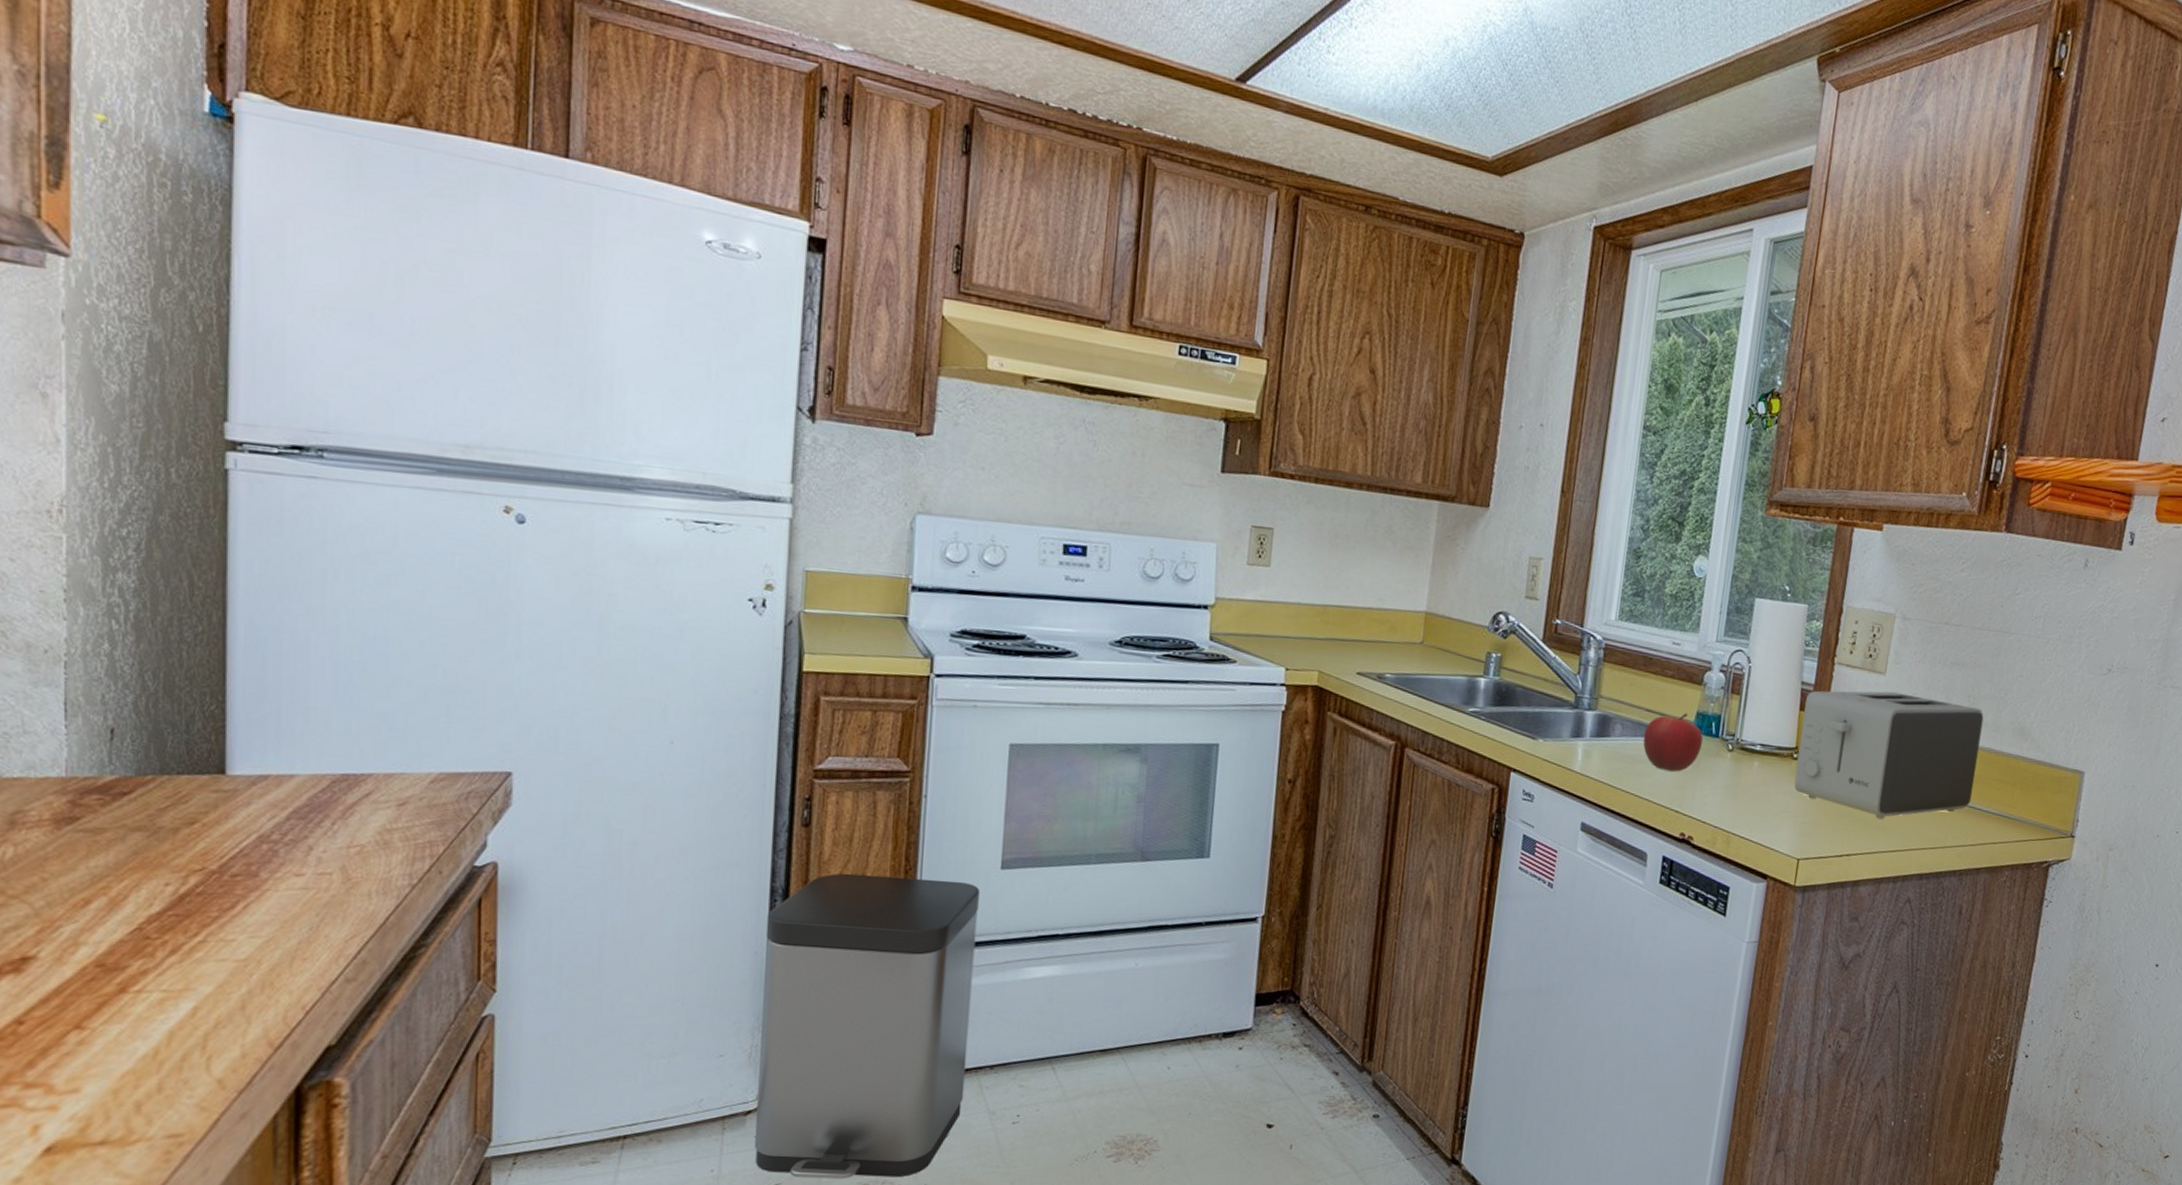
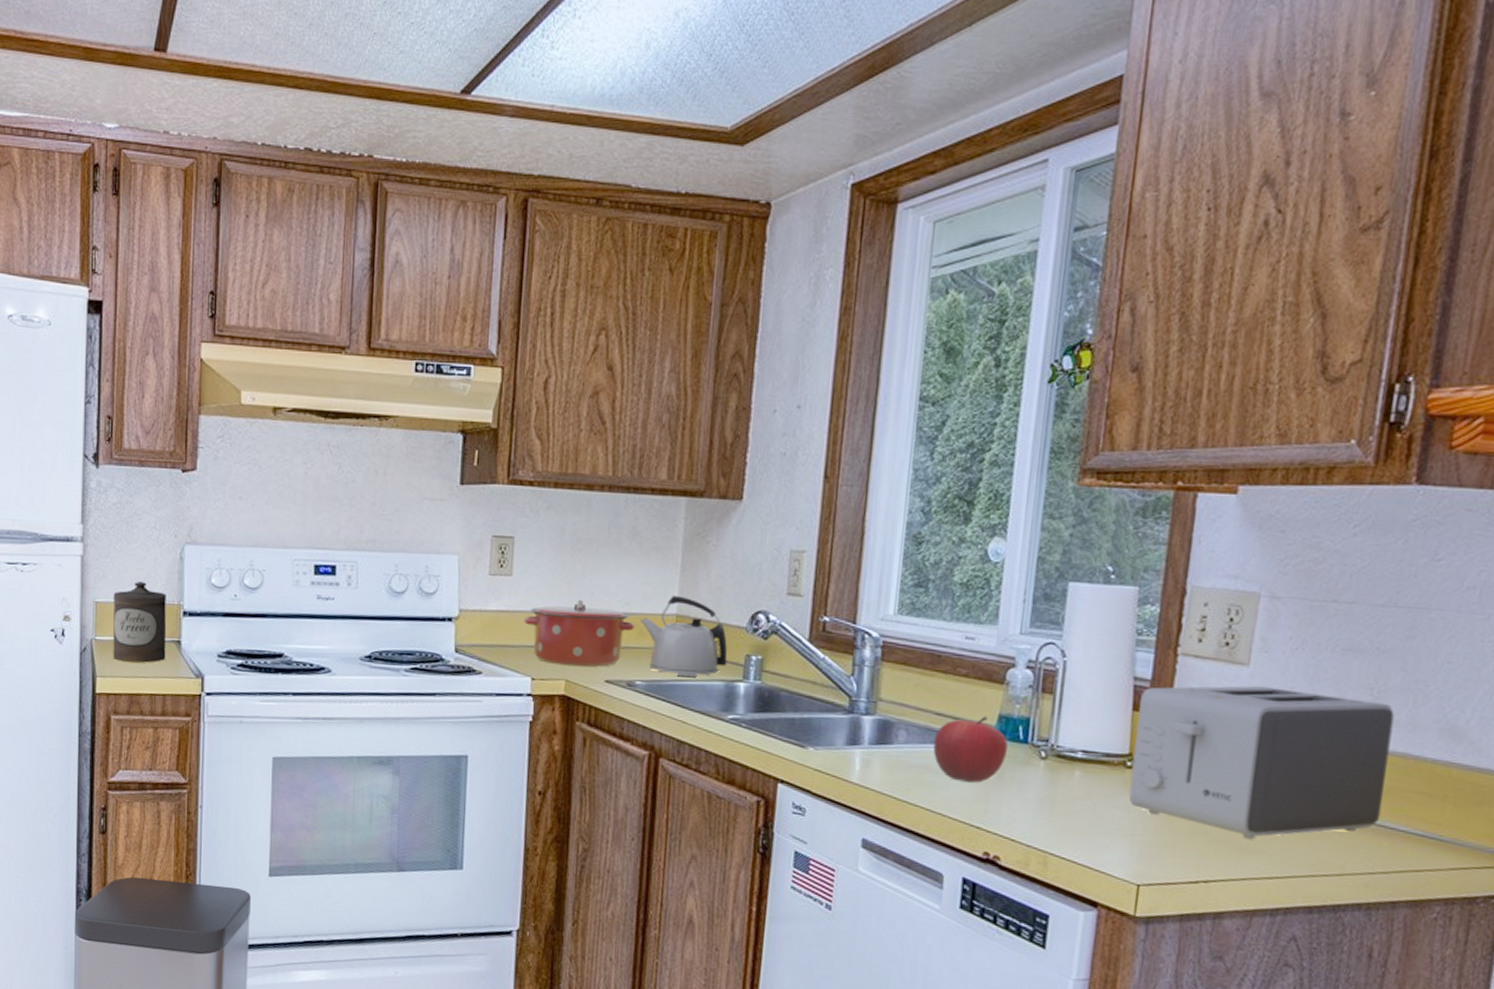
canister: none [825,551,893,641] -> present [113,582,167,663]
casserole: none [1280,592,1387,660] -> present [524,599,635,667]
kettle: none [1391,593,1471,673] -> present [640,595,728,678]

